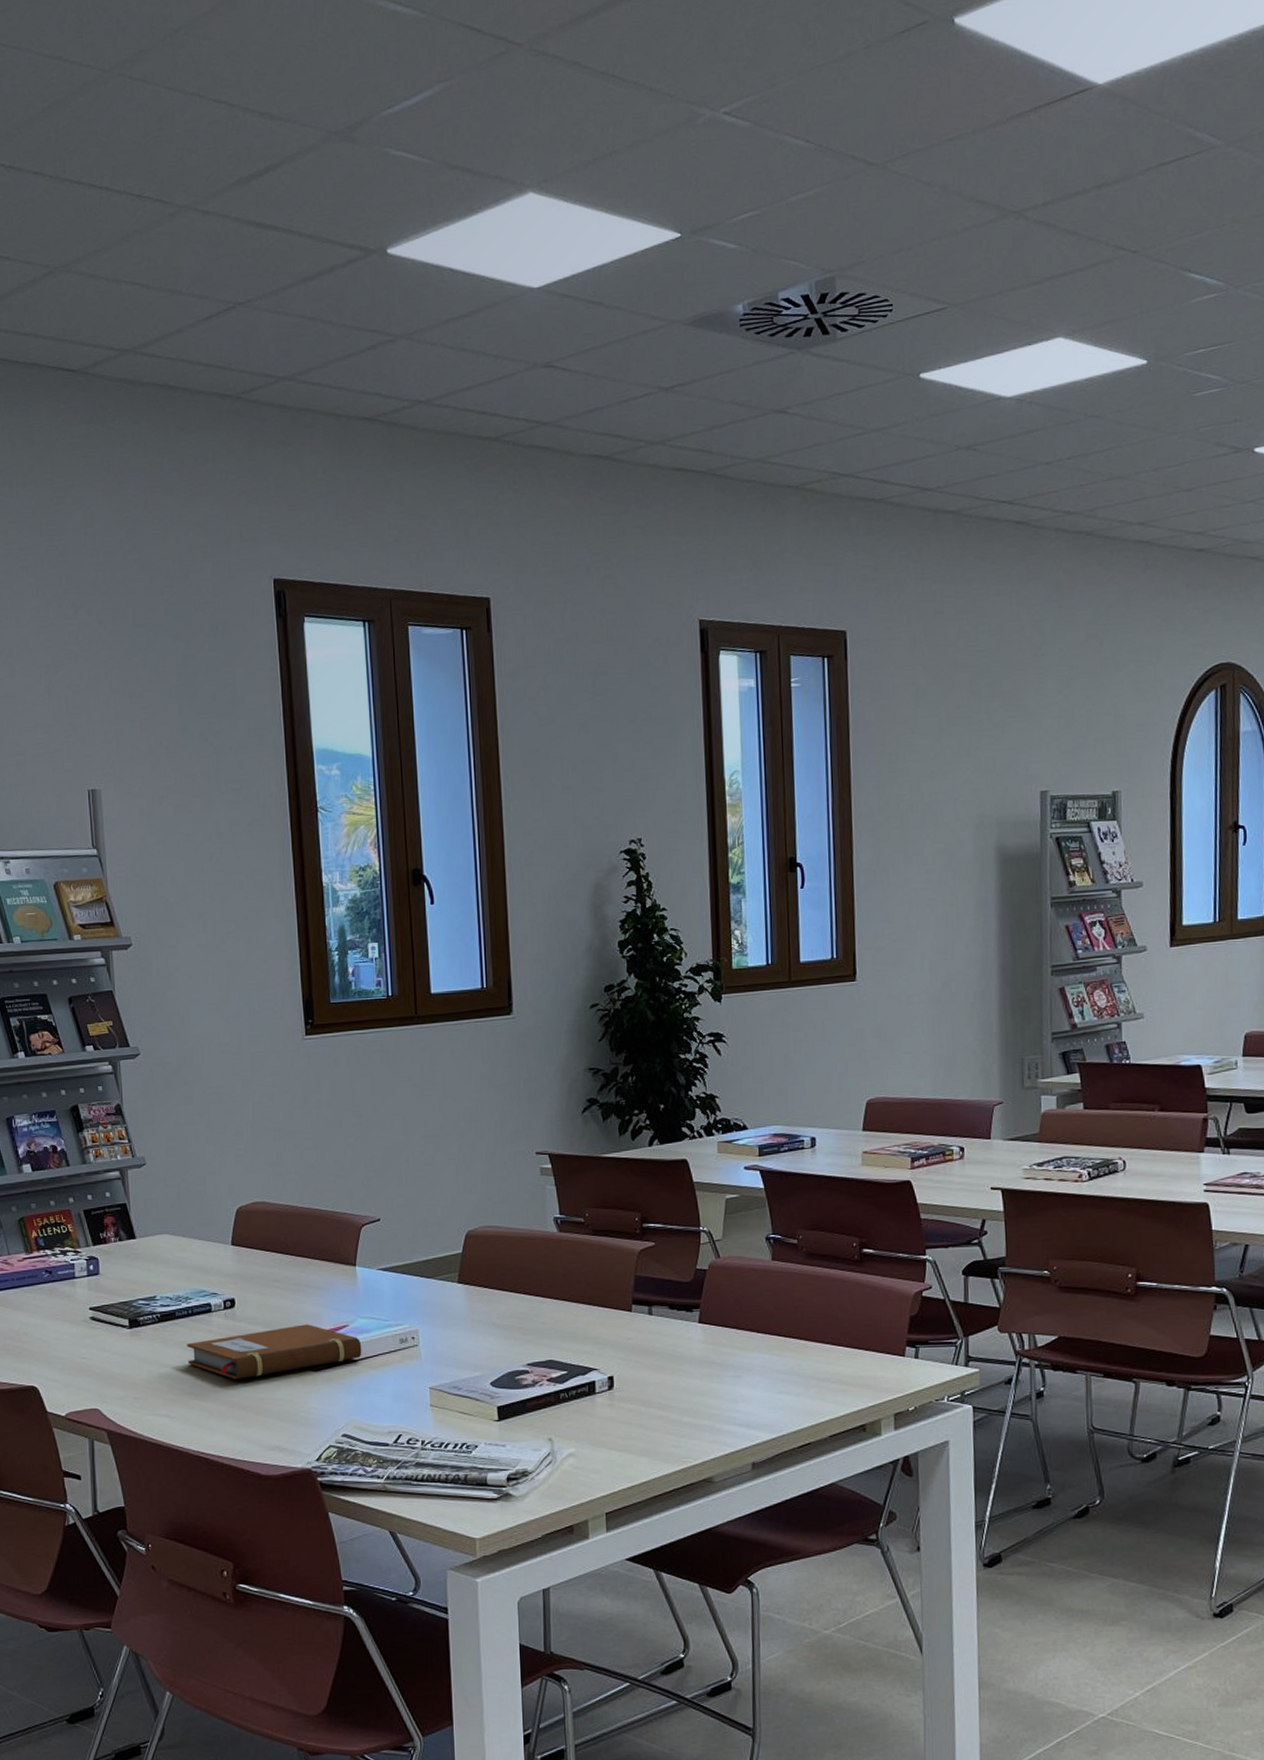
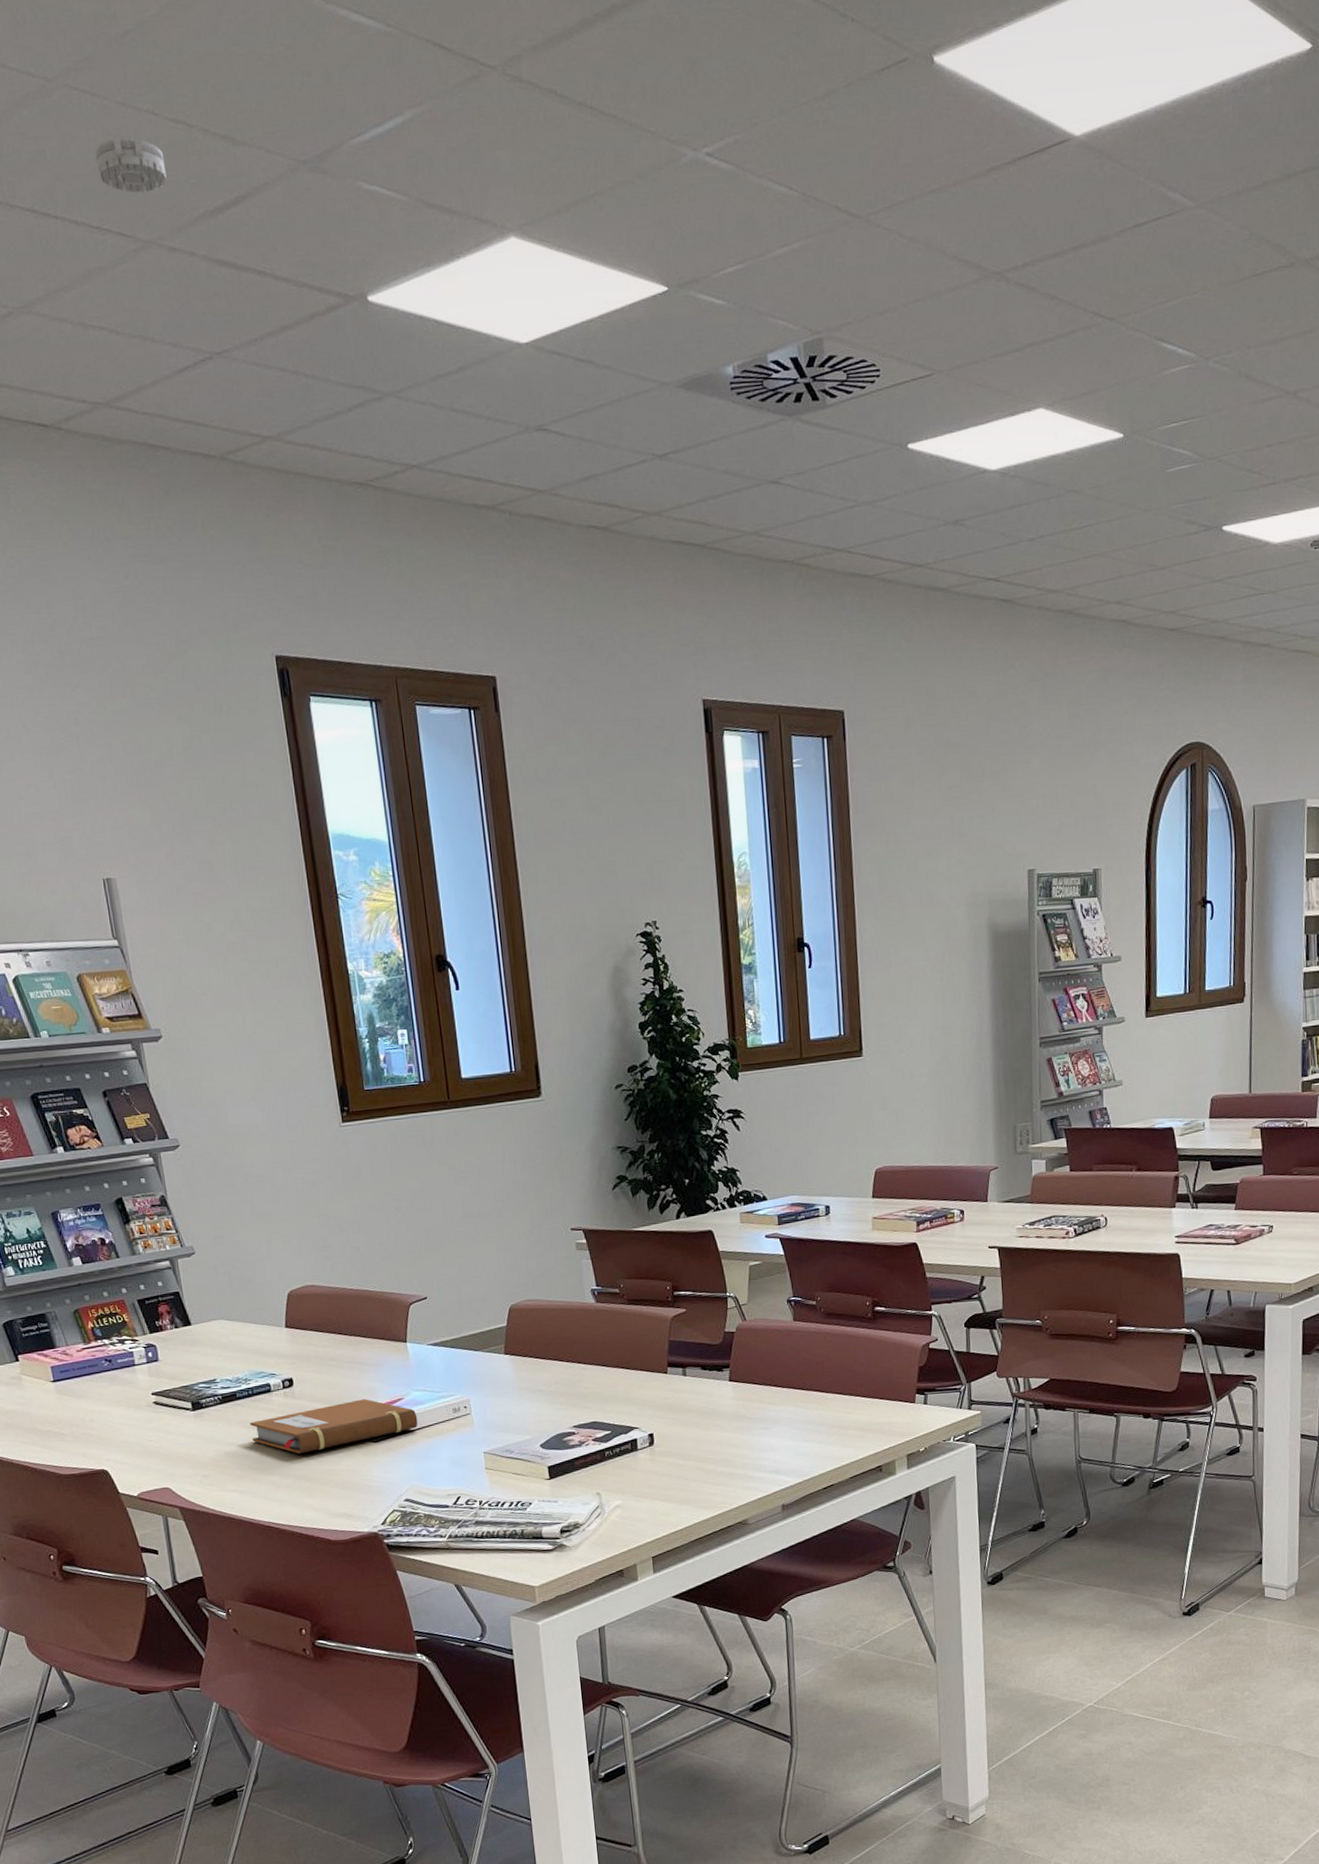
smoke detector: none [142,116,206,165] -> present [95,137,167,194]

